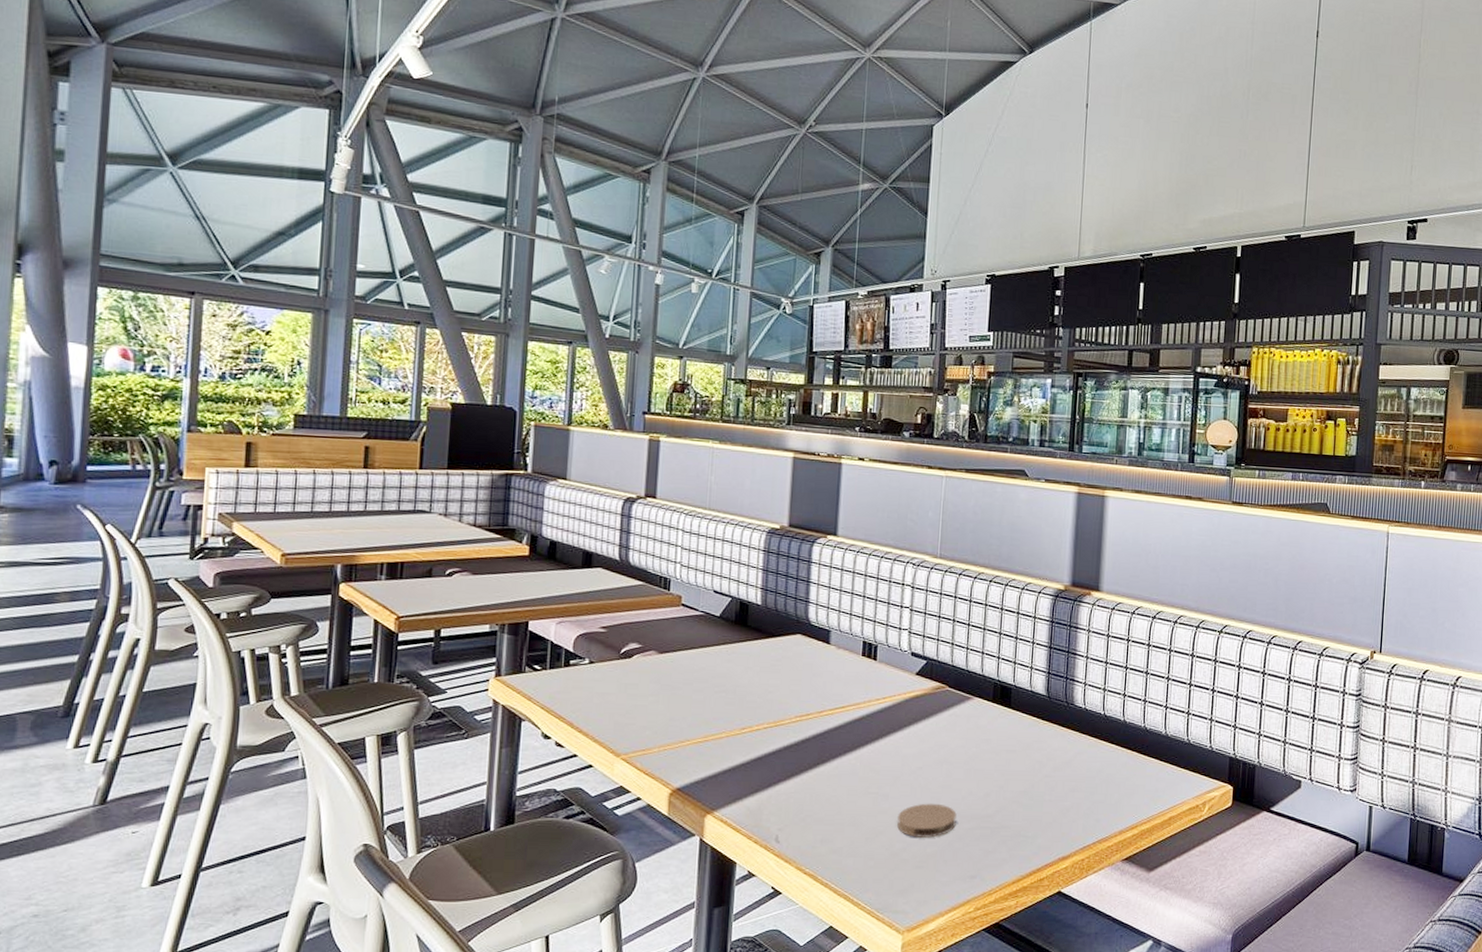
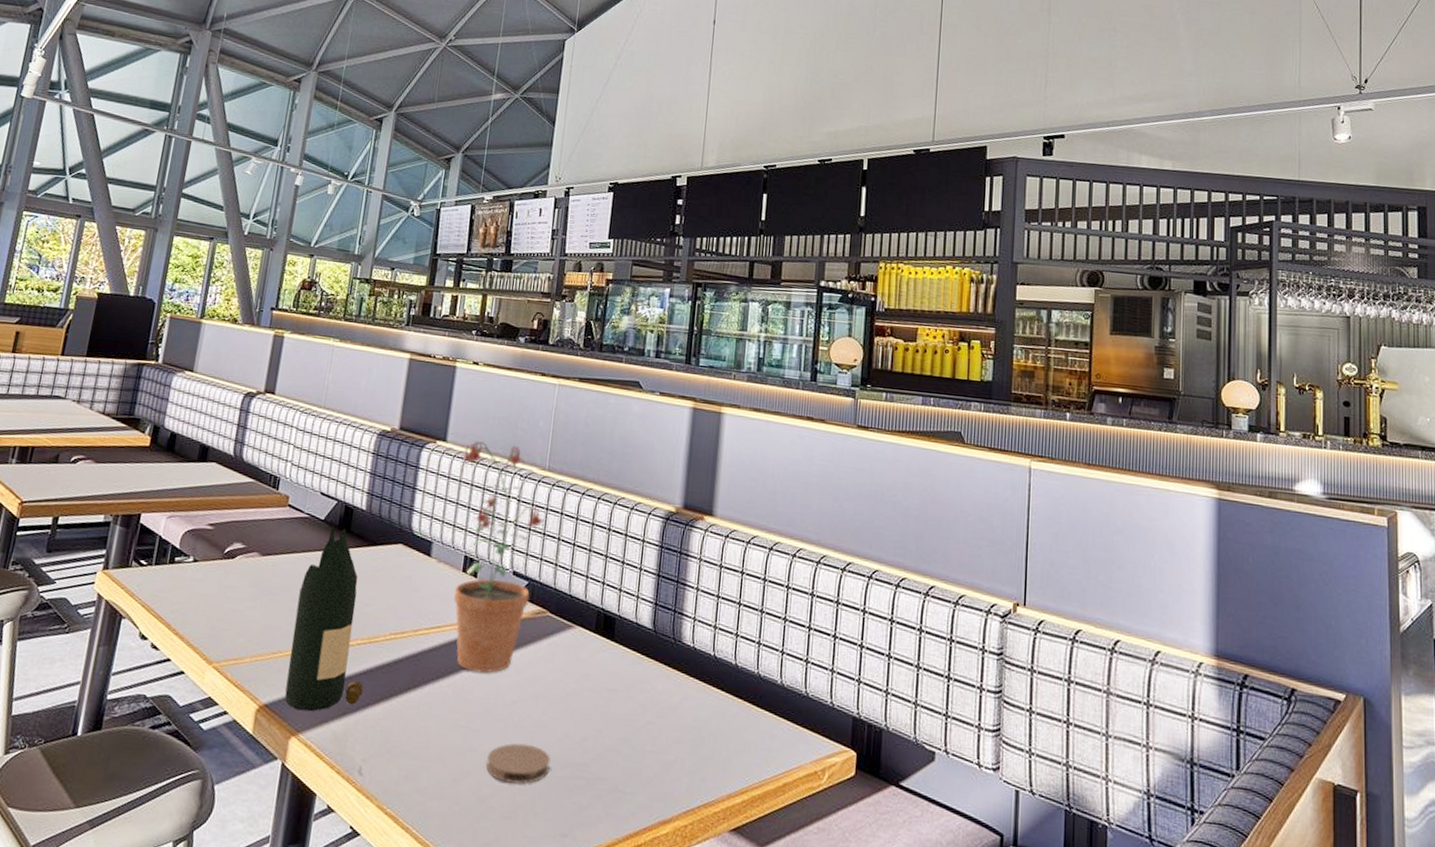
wine bottle: none [696,622,774,792] -> present [285,527,364,712]
potted plant: none [849,534,940,745] -> present [453,441,545,674]

